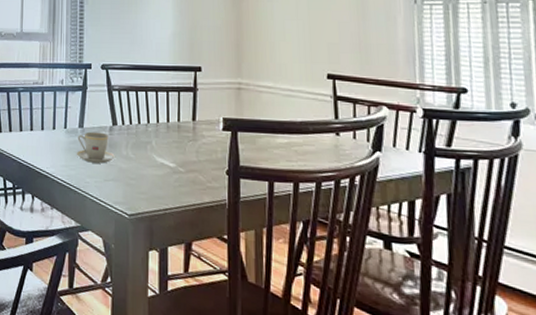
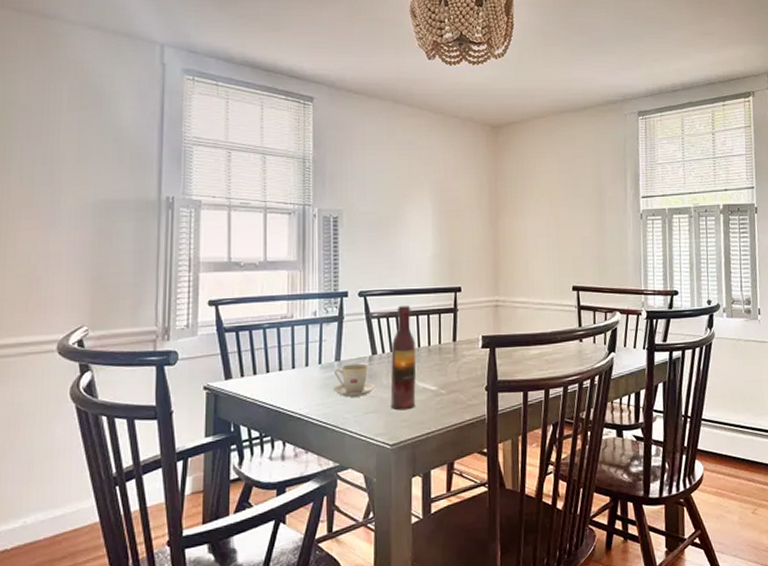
wine bottle: none [129,80,155,183] -> present [390,305,416,410]

